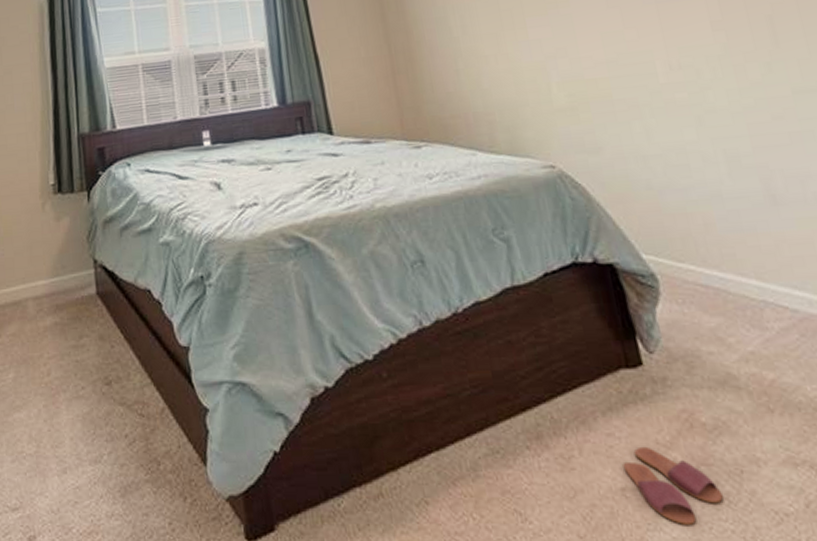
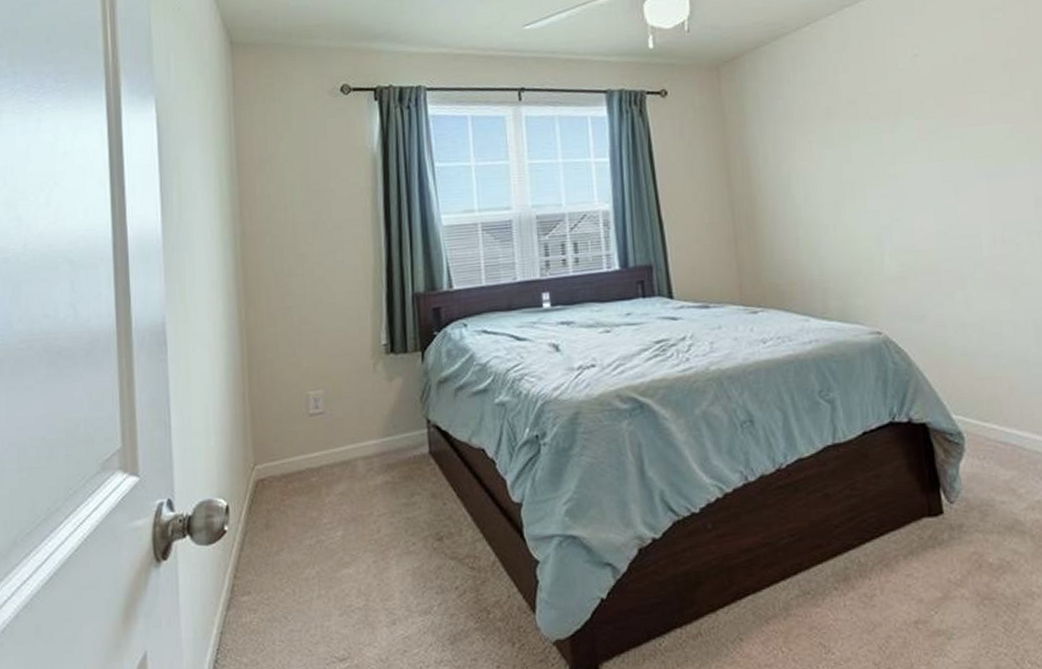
slippers: present [622,446,723,525] -> none [918,584,1000,650]

